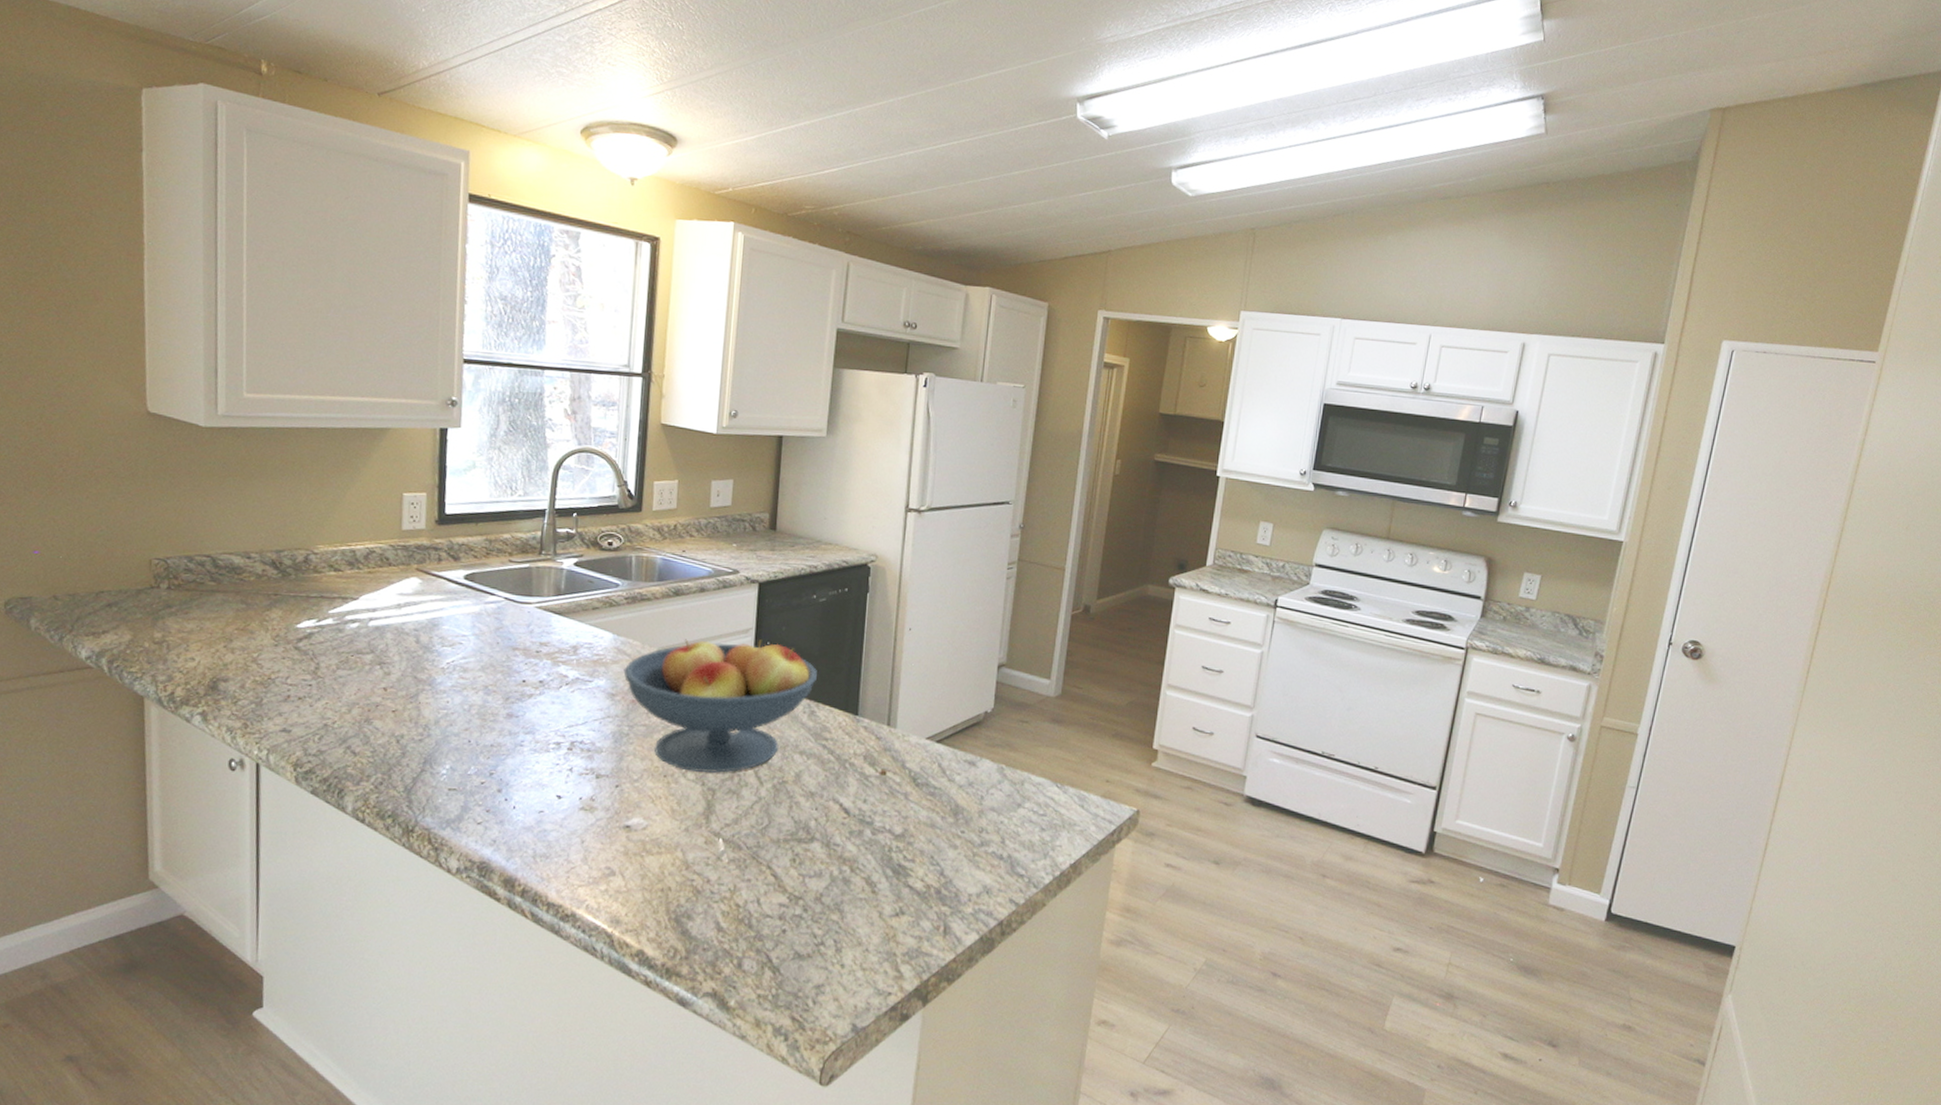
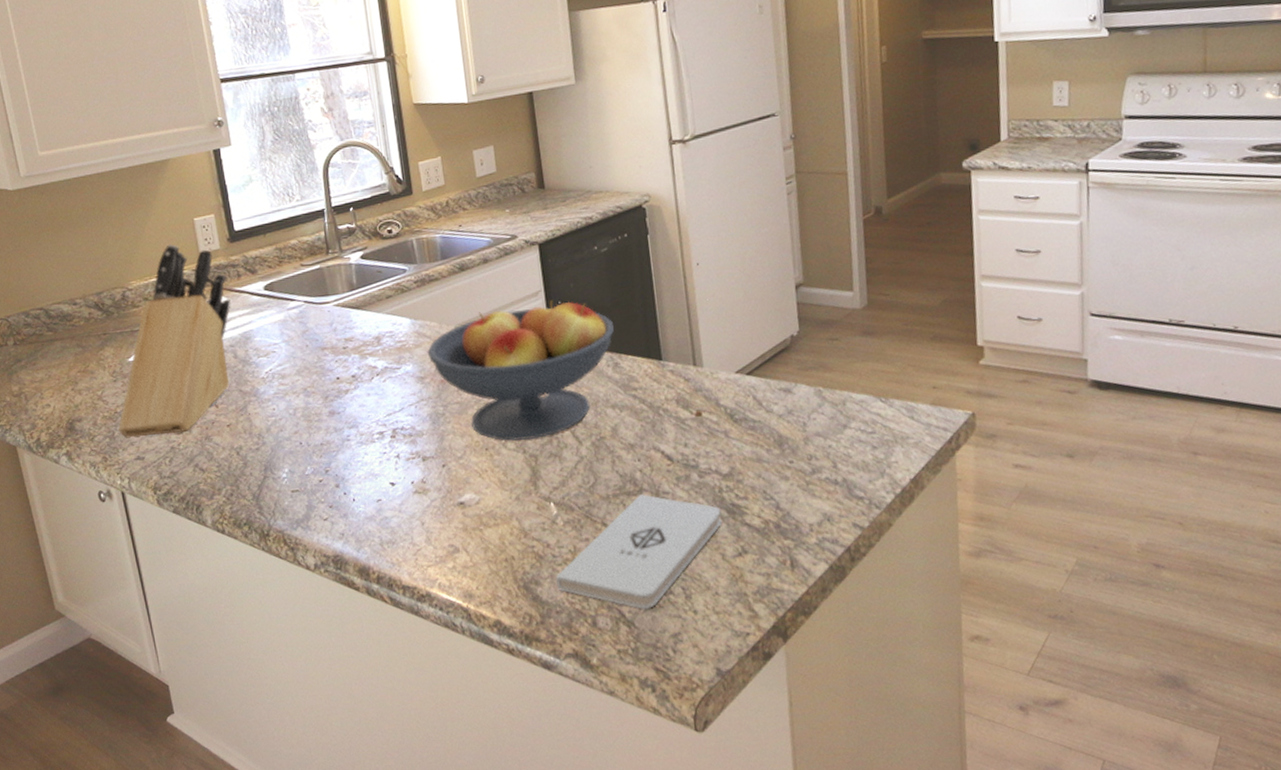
knife block: none [268,514,426,710] -> present [118,244,231,439]
notepad: none [708,842,887,957] -> present [555,493,722,609]

